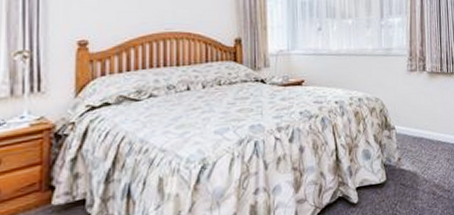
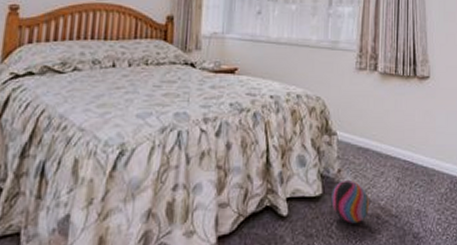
decorative ball: none [394,165,426,202] -> present [331,179,369,224]

